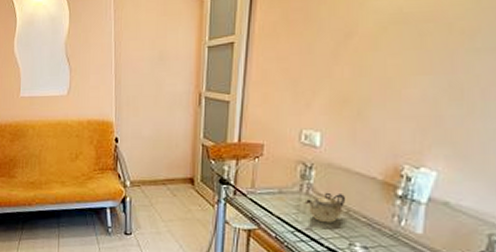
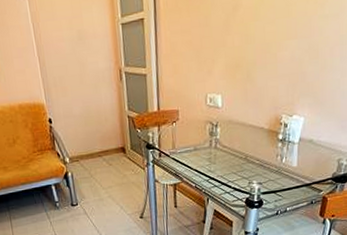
teapot: present [304,192,346,223] -> none [214,144,244,170]

